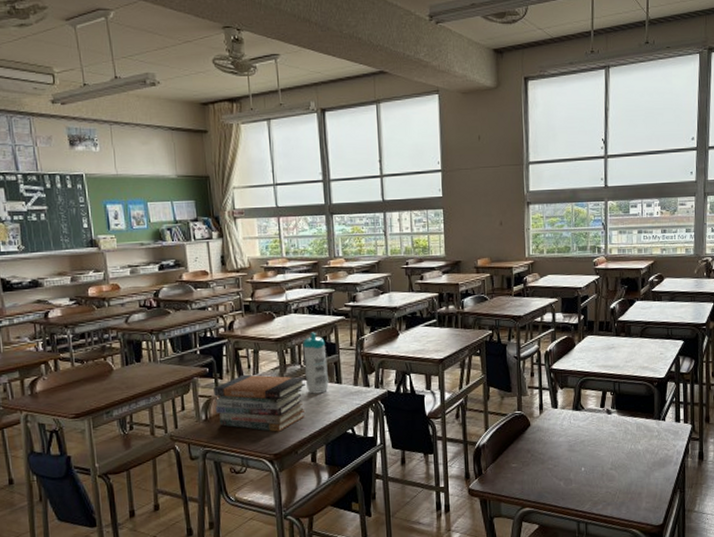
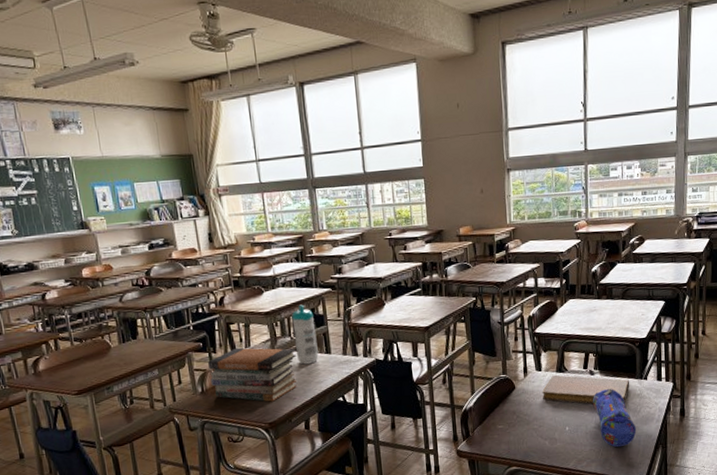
notebook: none [558,412,648,446] -> present [542,374,630,405]
pencil case: none [610,428,654,491] -> present [593,388,637,447]

